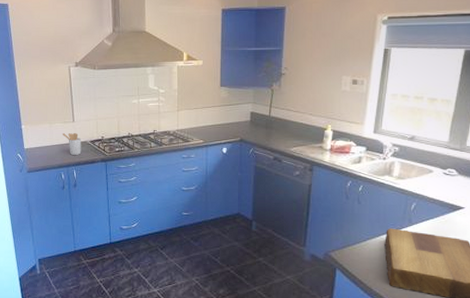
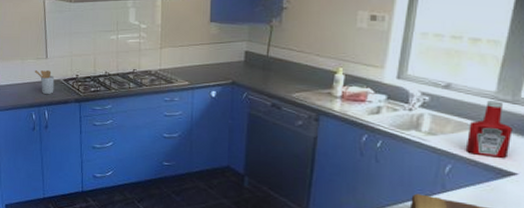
ketchup bottle: none [426,149,461,195] -> present [465,101,513,158]

